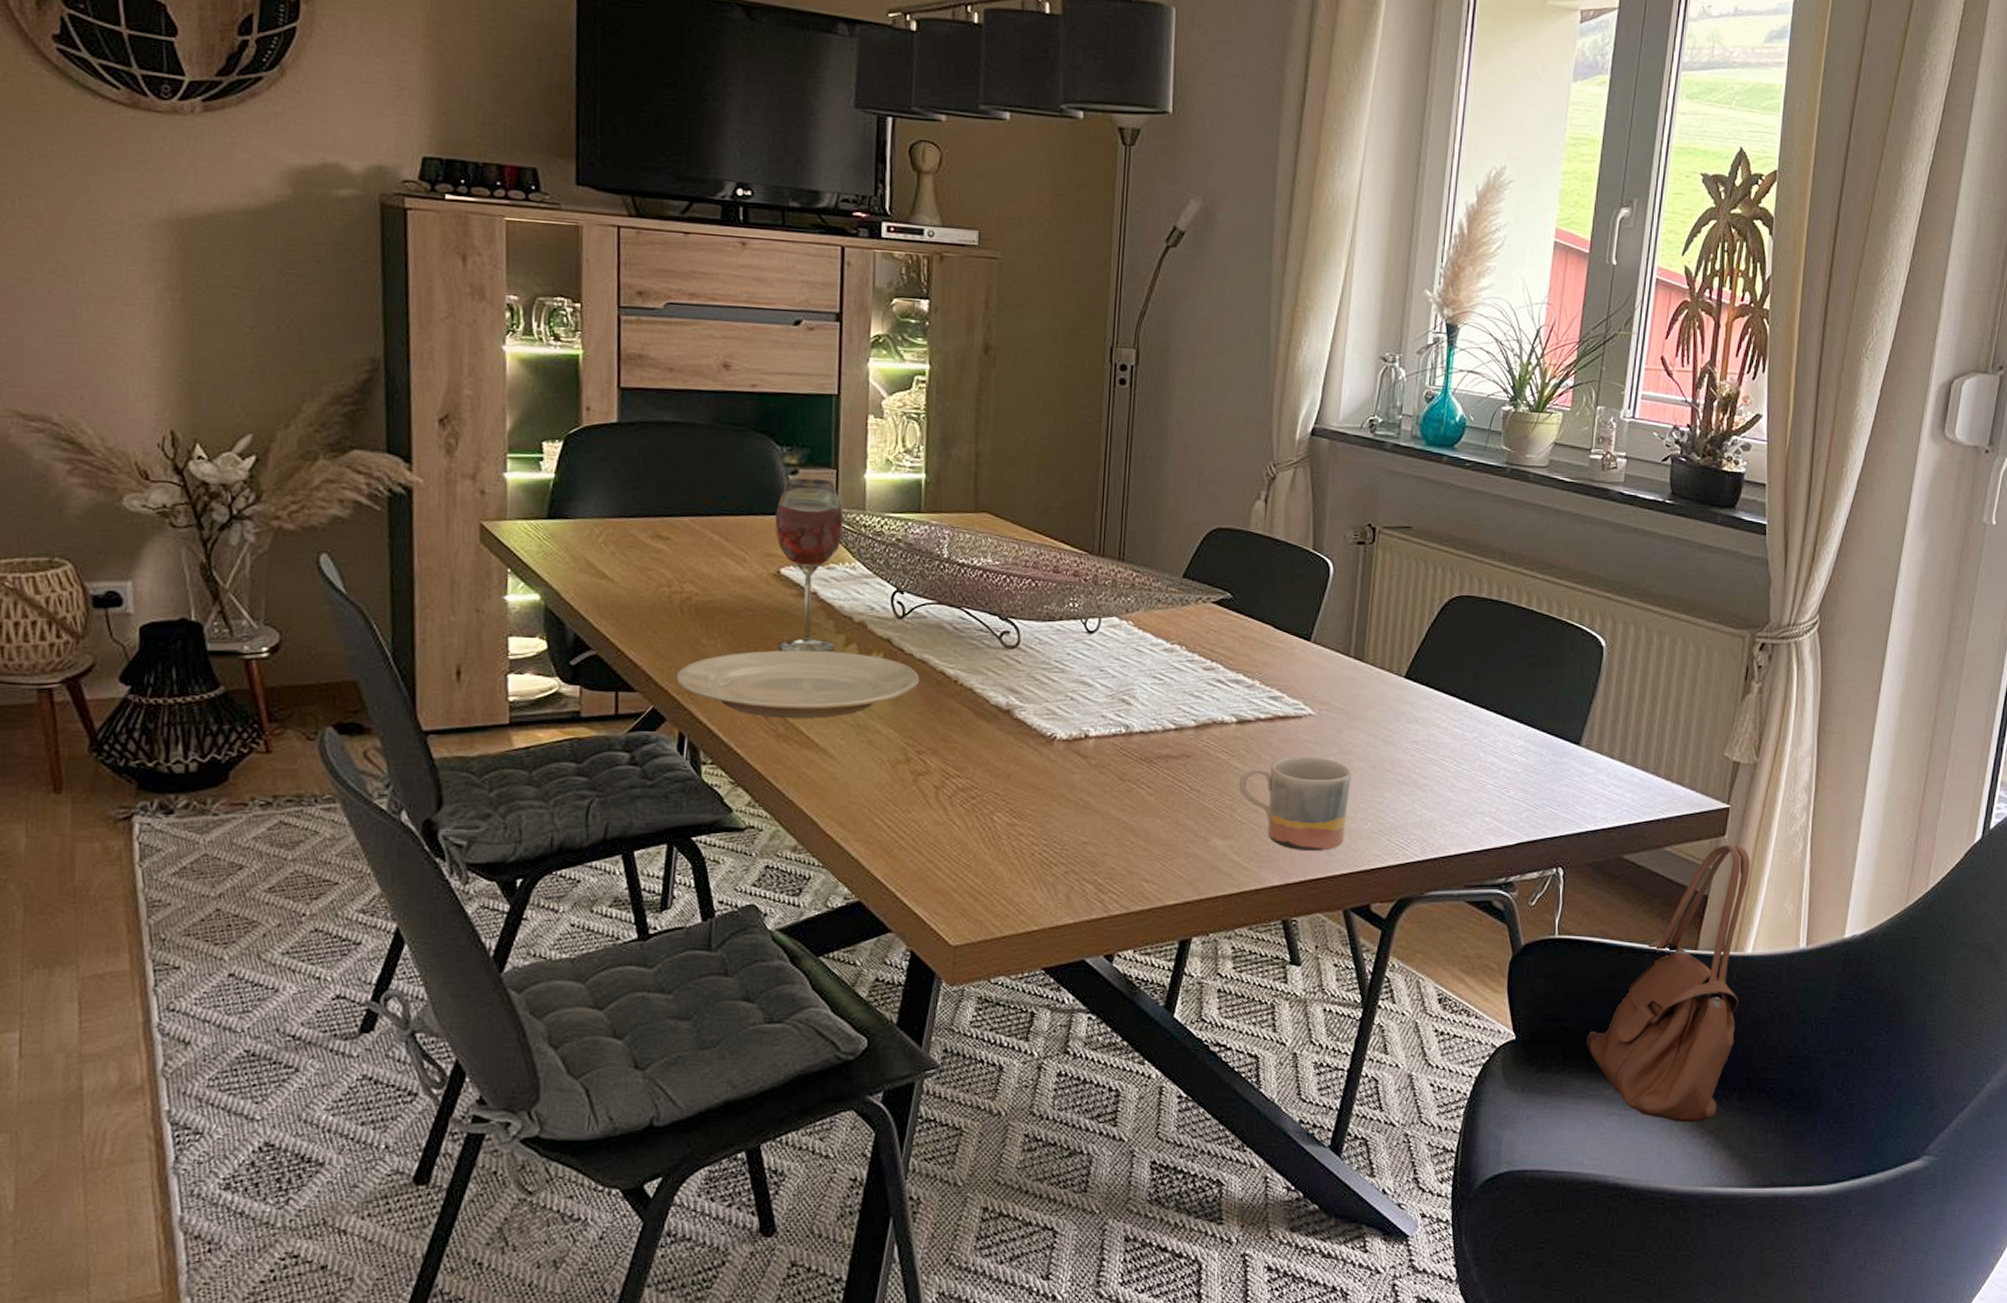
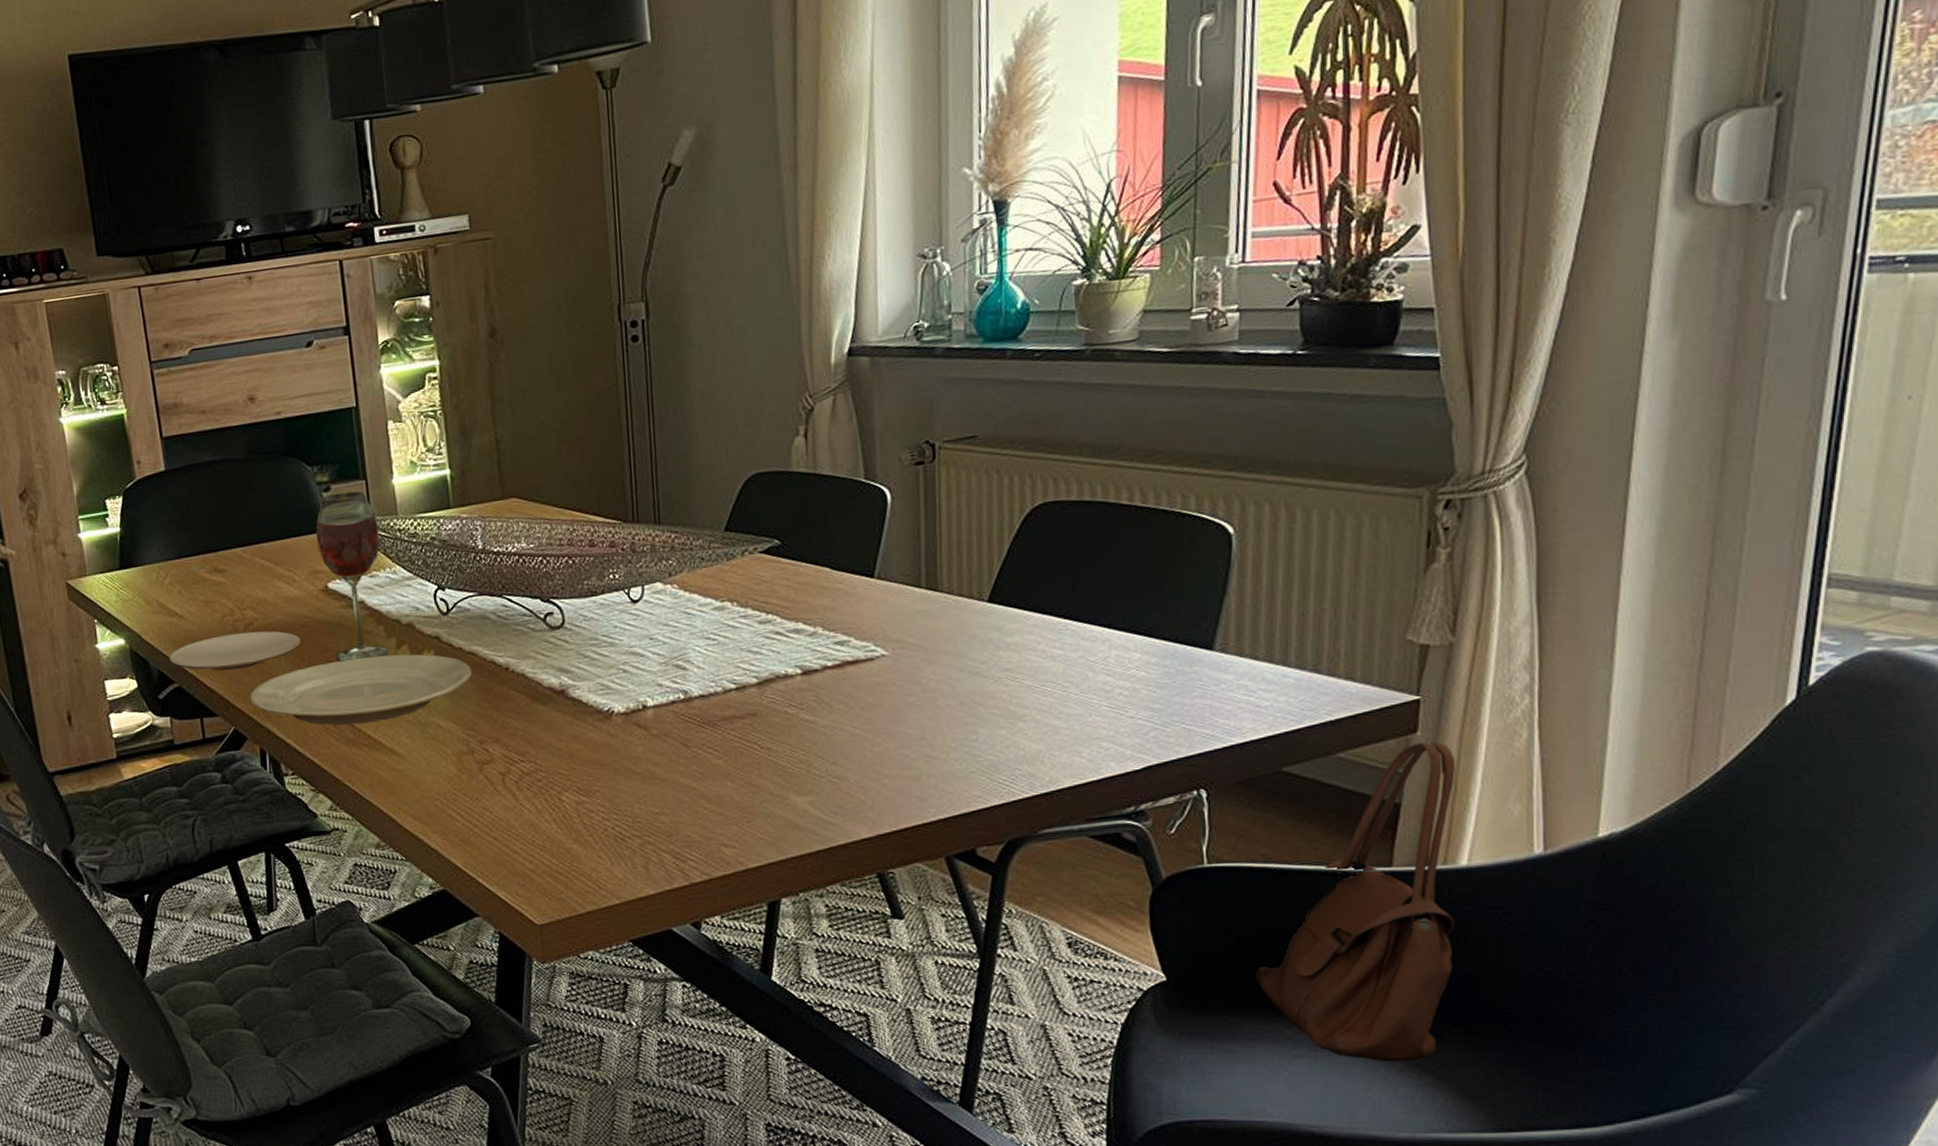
plate: none [589,605,742,645] -> present [169,630,300,671]
mug: present [1238,756,1352,851] -> none [812,699,939,800]

